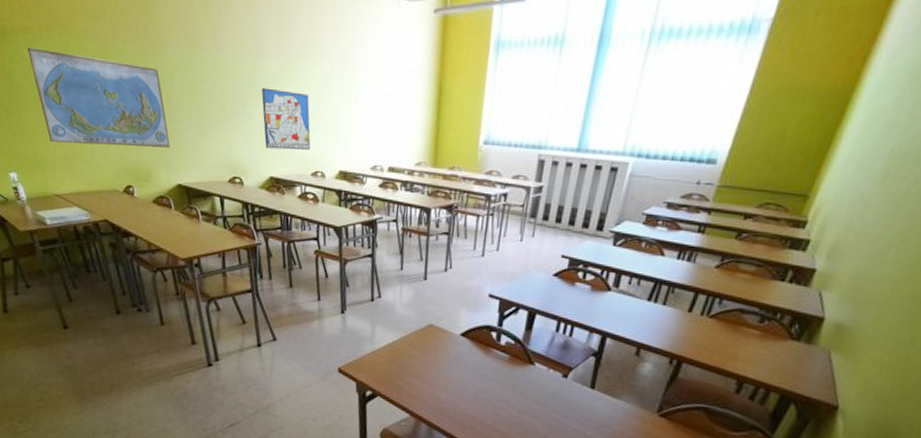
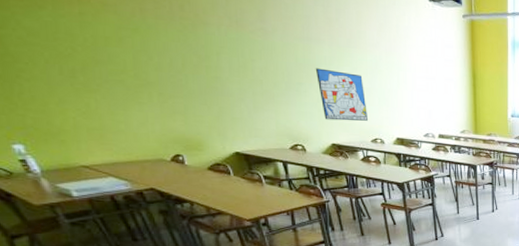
world map: present [27,47,170,148] -> none [25,14,222,119]

